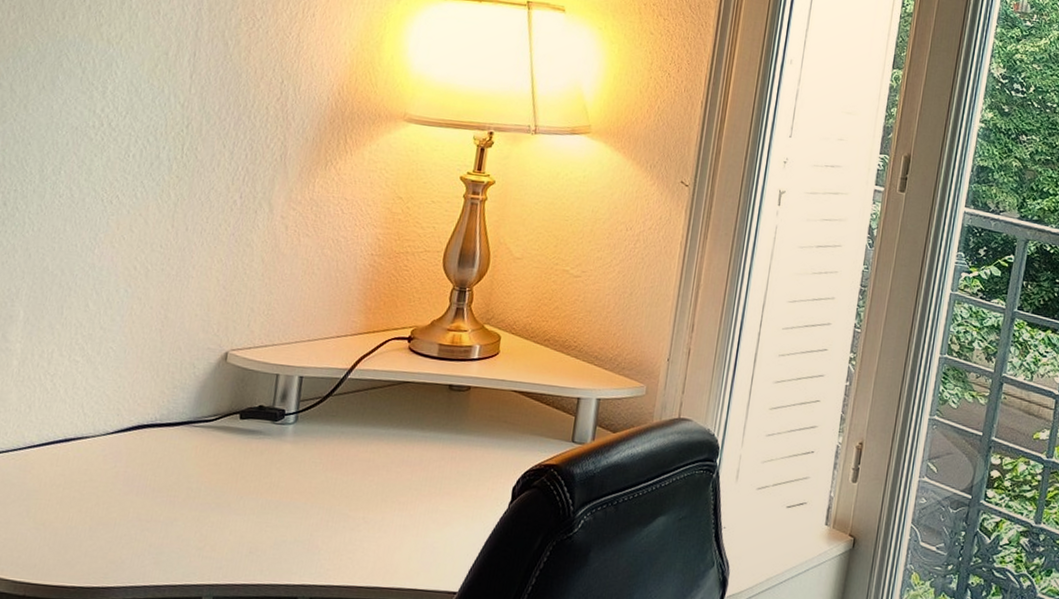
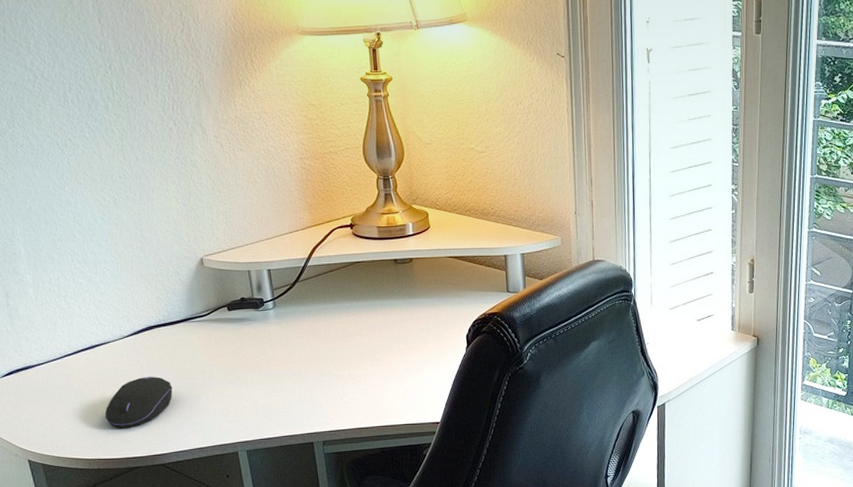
computer mouse: none [52,485,147,548] -> present [104,377,173,428]

